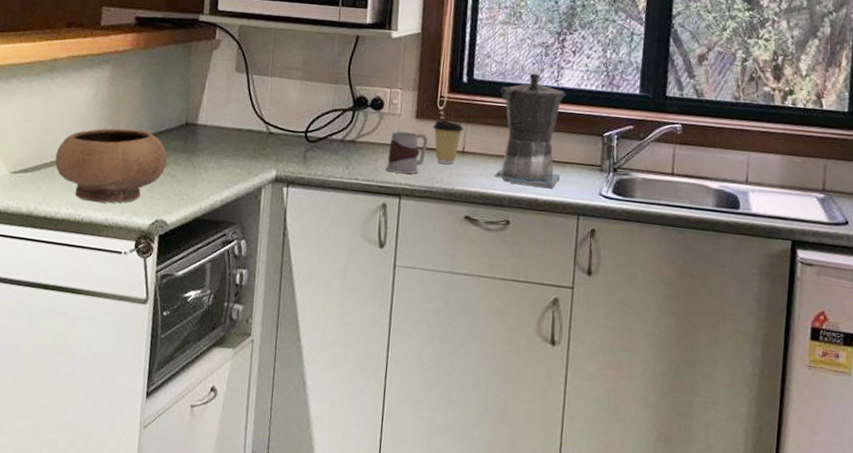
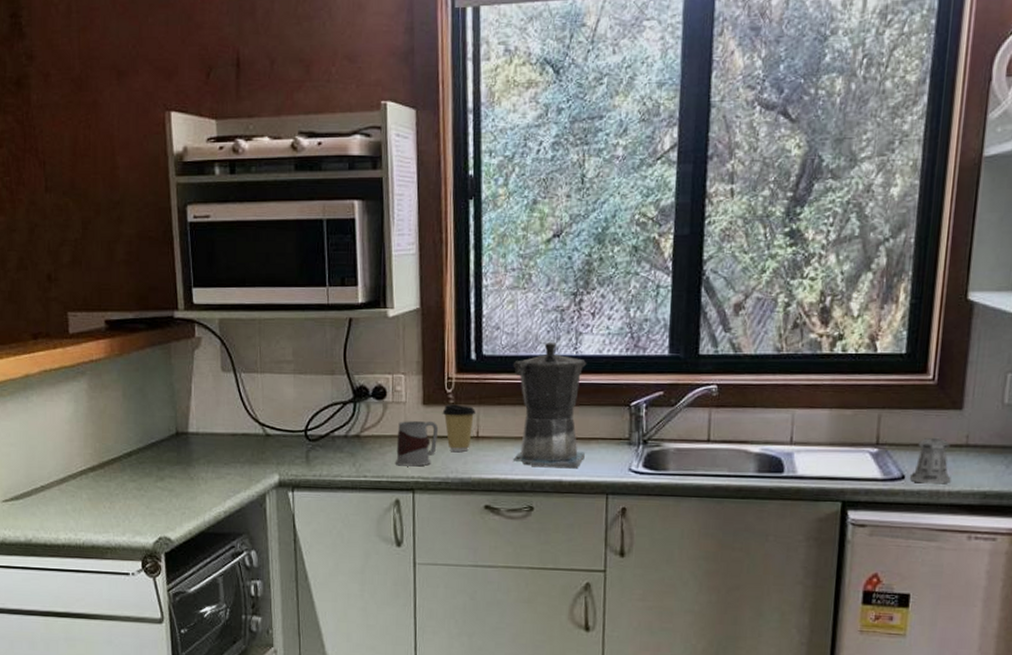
bowl: present [55,128,168,203] -> none [45,444,163,525]

